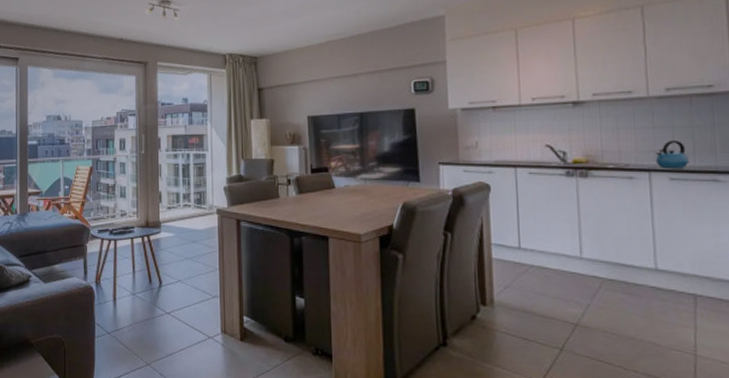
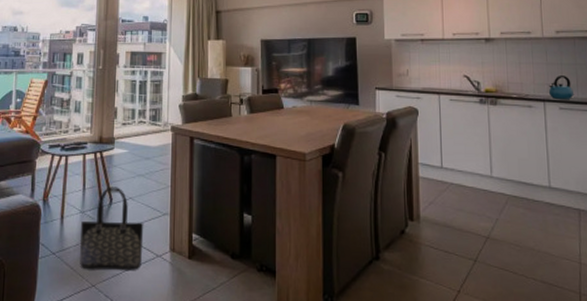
tote bag: none [133,270,195,351] -> present [79,187,144,270]

